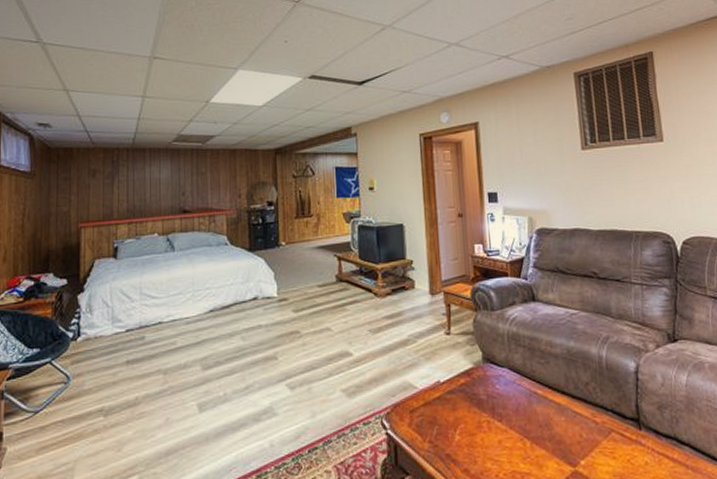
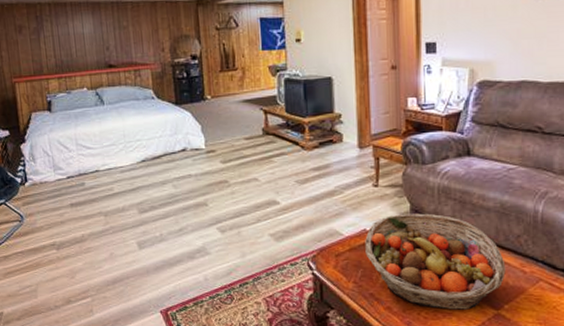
fruit basket: none [439,361,579,469] -> present [365,213,506,310]

